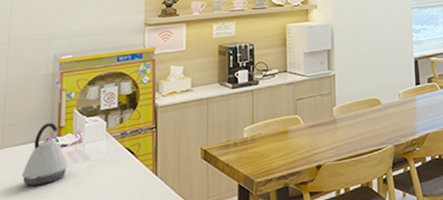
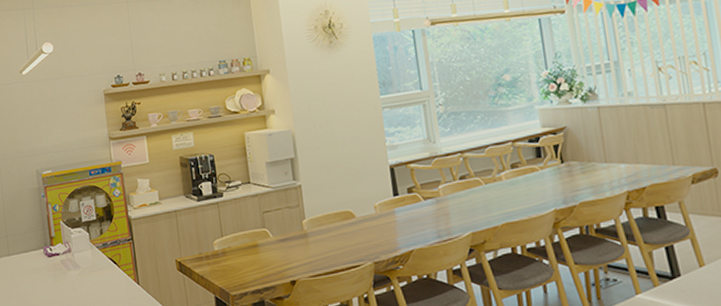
kettle: present [21,122,68,186] -> none [27,233,63,289]

